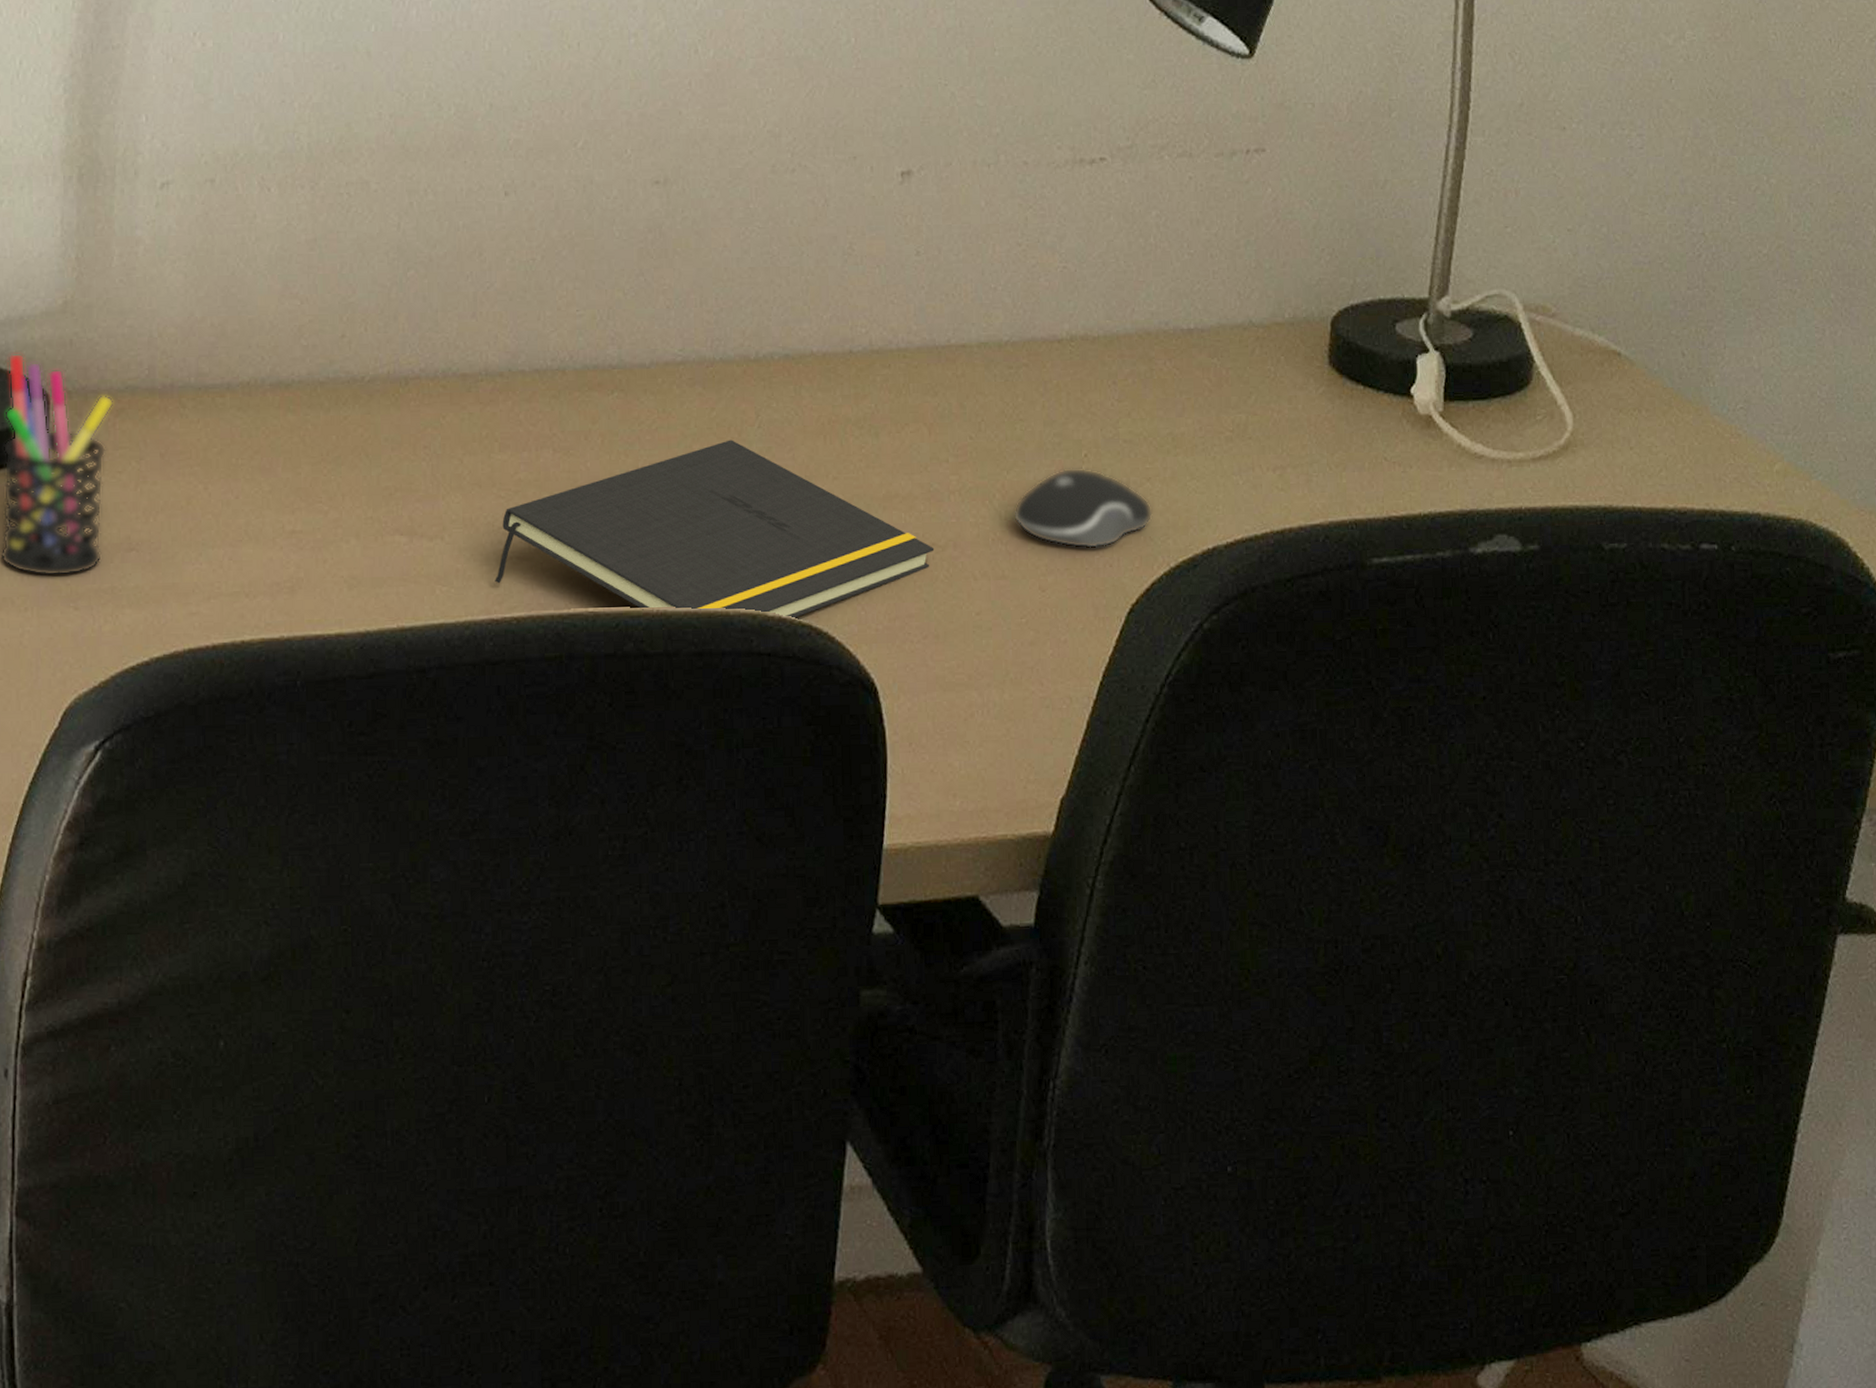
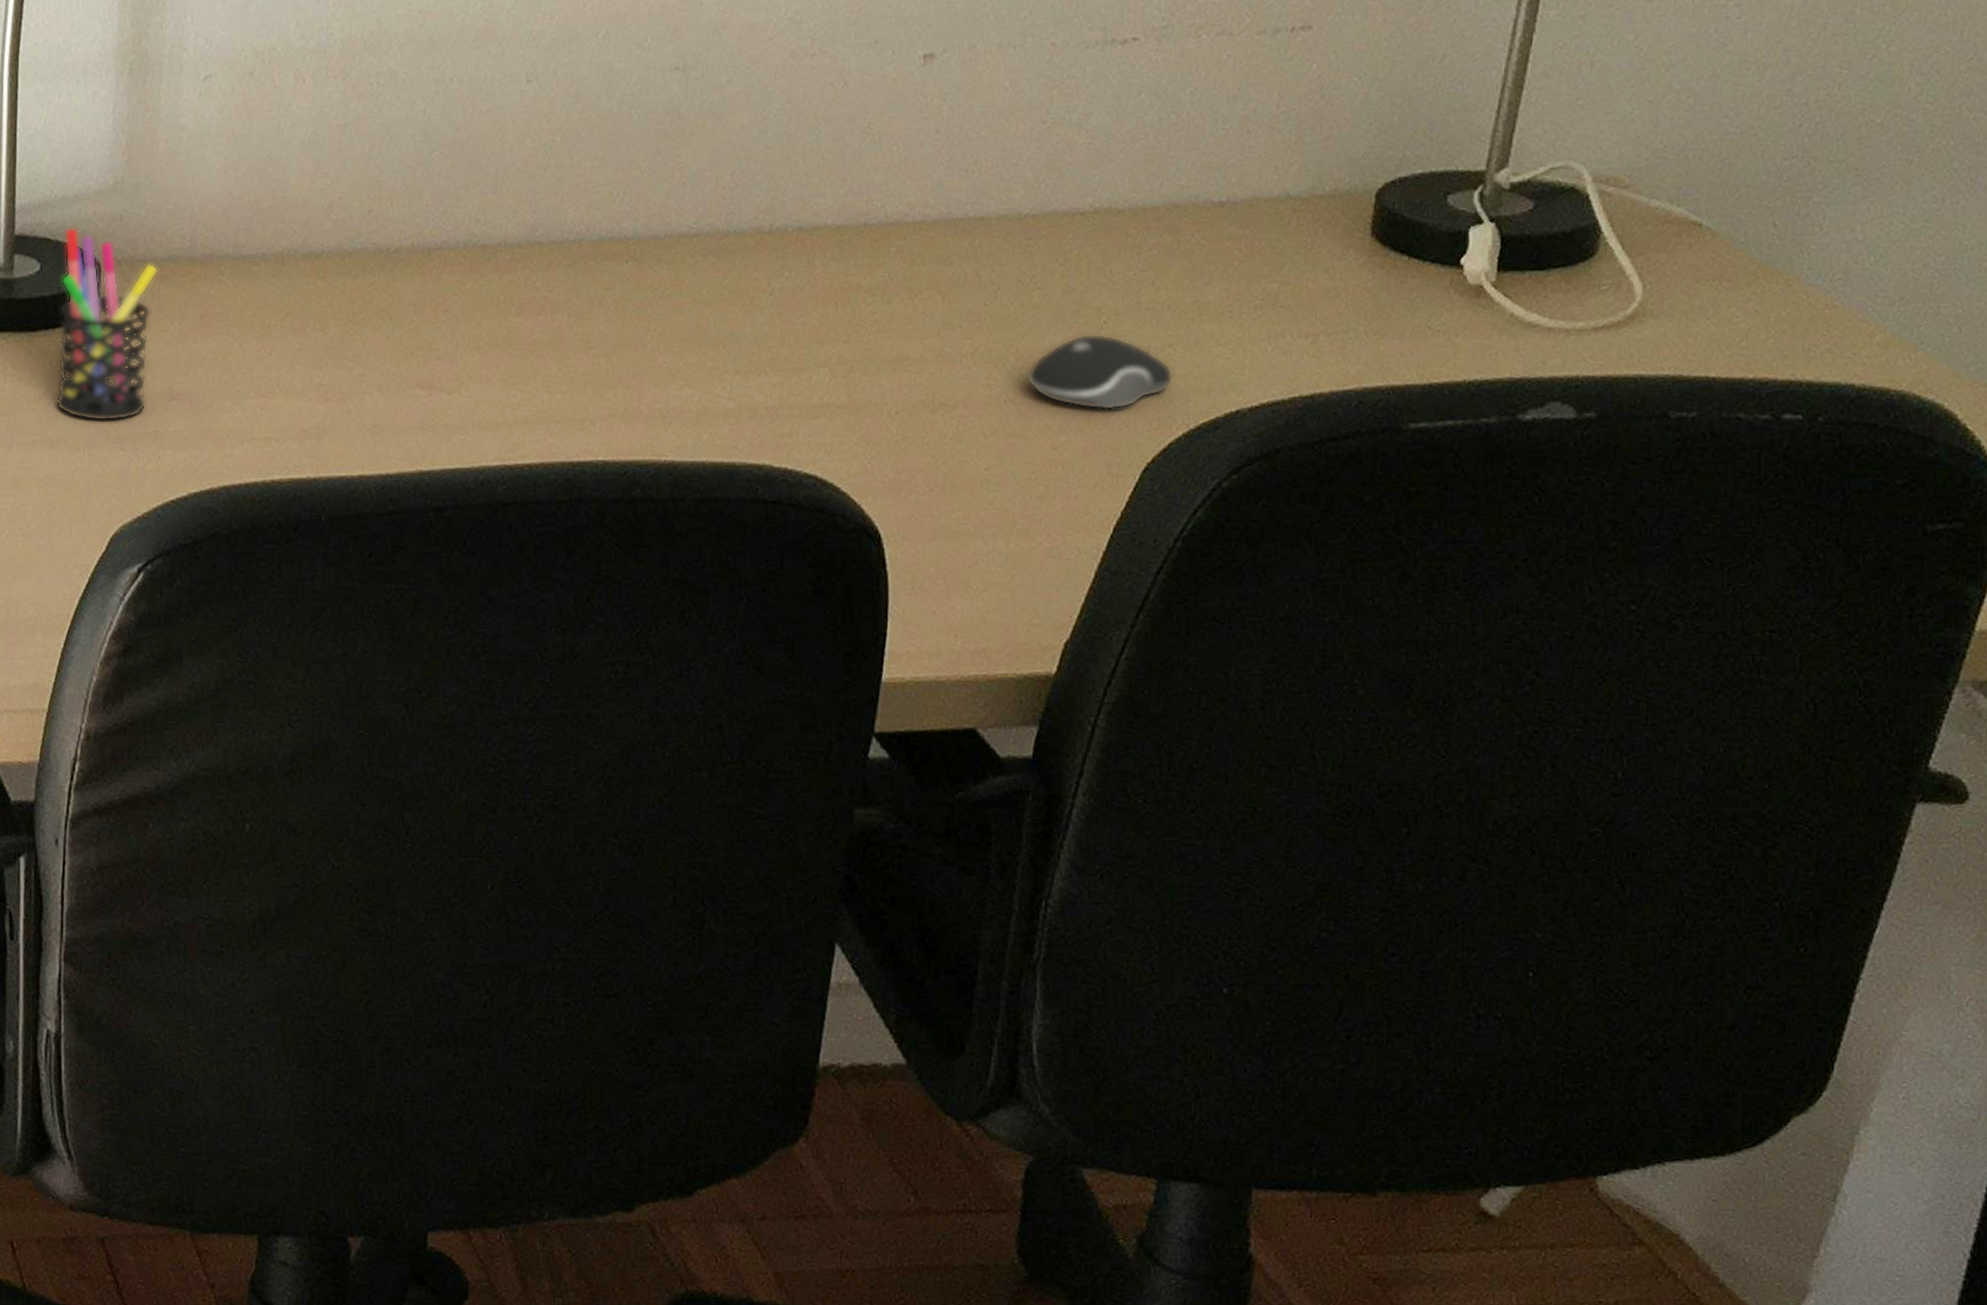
notepad: present [495,440,935,620] -> none [509,305,944,471]

